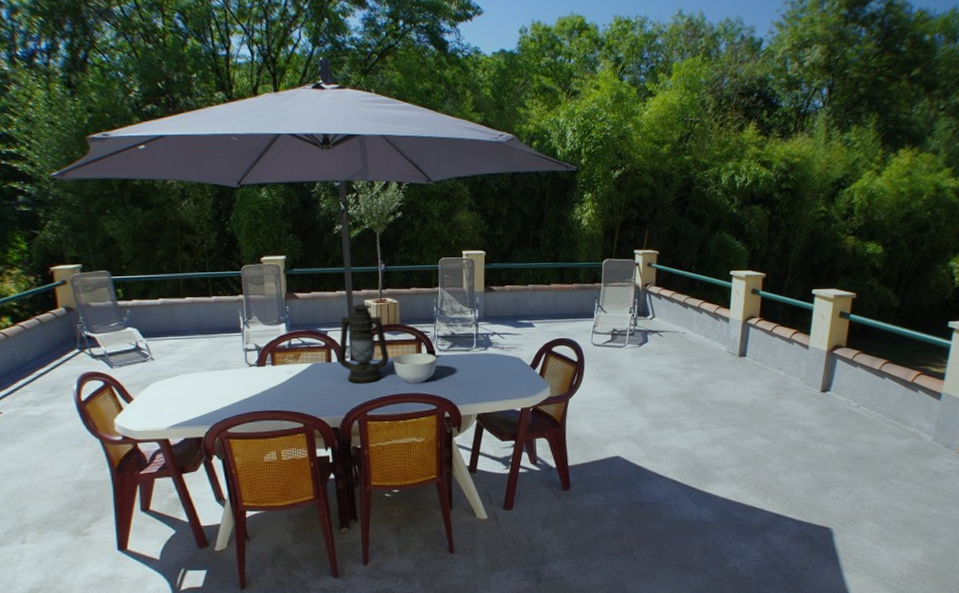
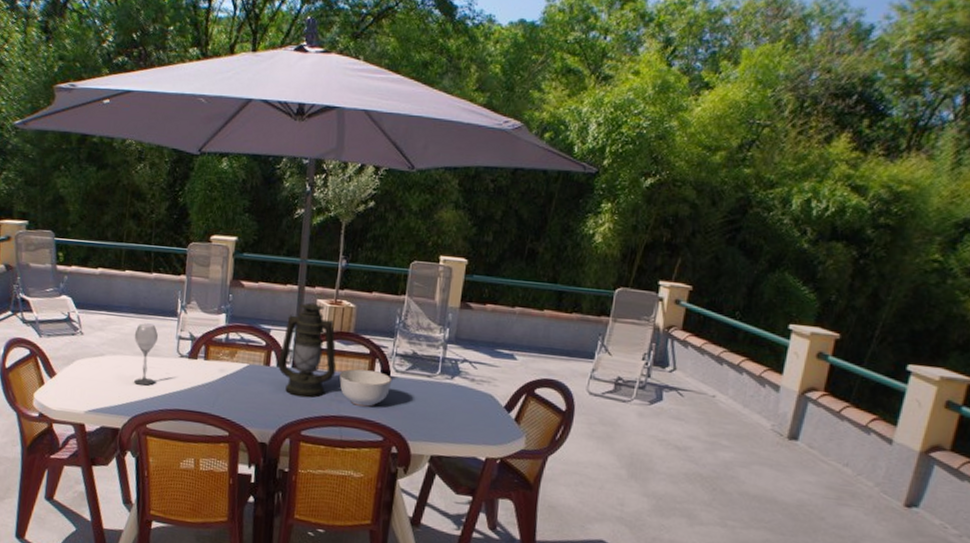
wineglass: none [203,341,230,396] -> present [134,323,159,386]

